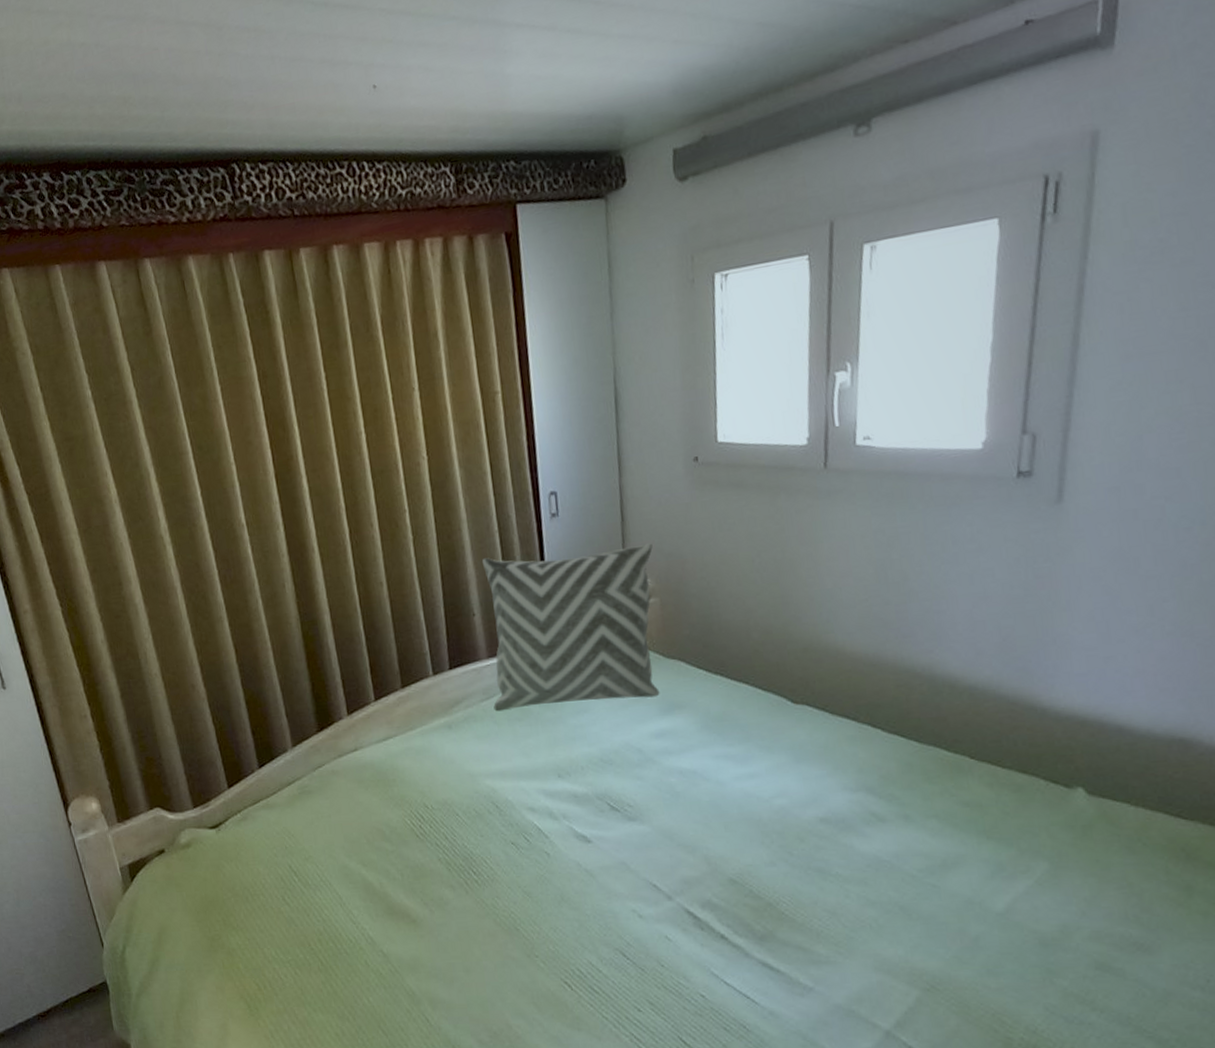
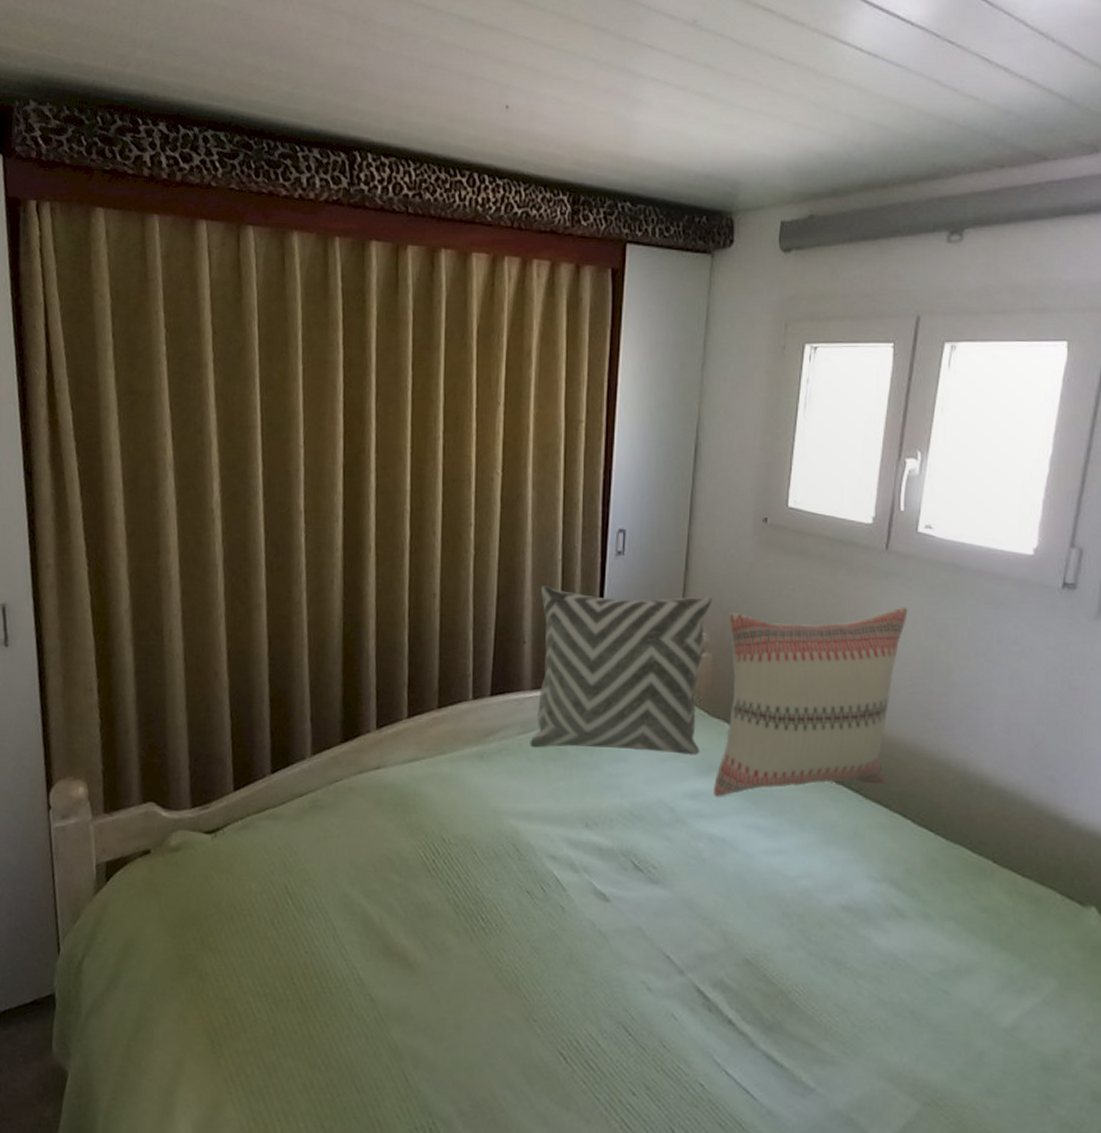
pillow: none [671,523,855,732] -> present [714,607,908,796]

